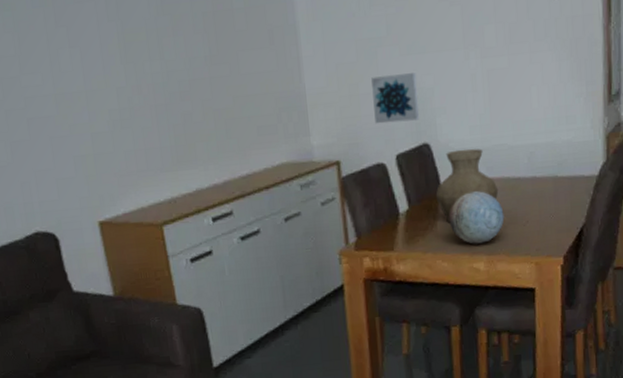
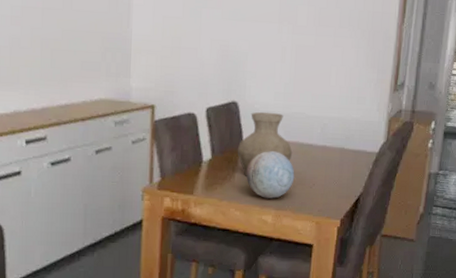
wall art: present [371,73,420,124] -> none [192,34,235,79]

